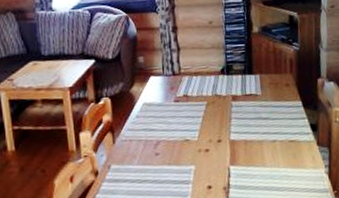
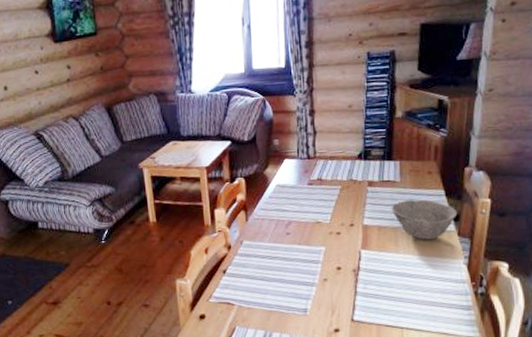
bowl: none [256,111,315,152] -> present [392,199,458,240]

